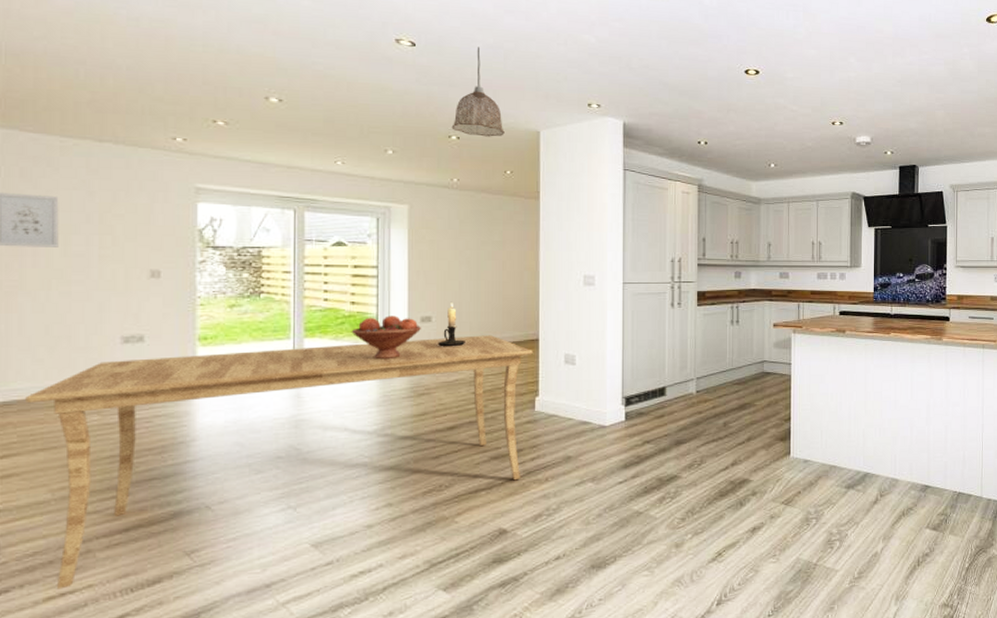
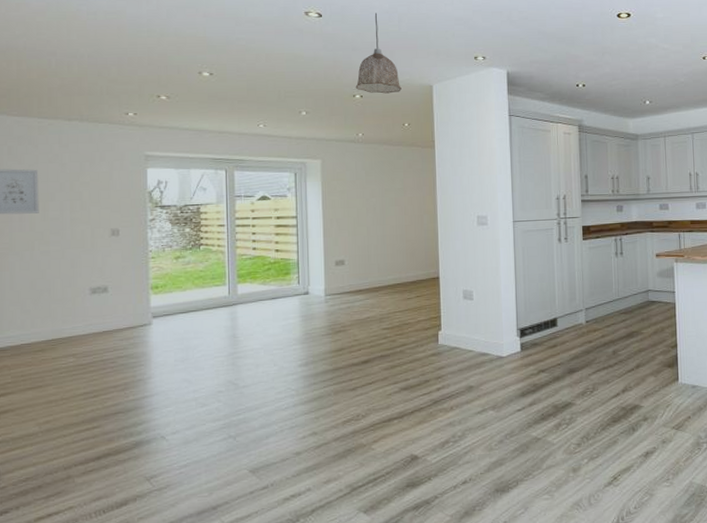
dining table: present [25,335,533,590] -> none [17,275,434,511]
fruit bowl: present [351,315,422,360] -> none [276,260,337,301]
candle holder: present [438,302,467,347] -> none [350,246,376,288]

